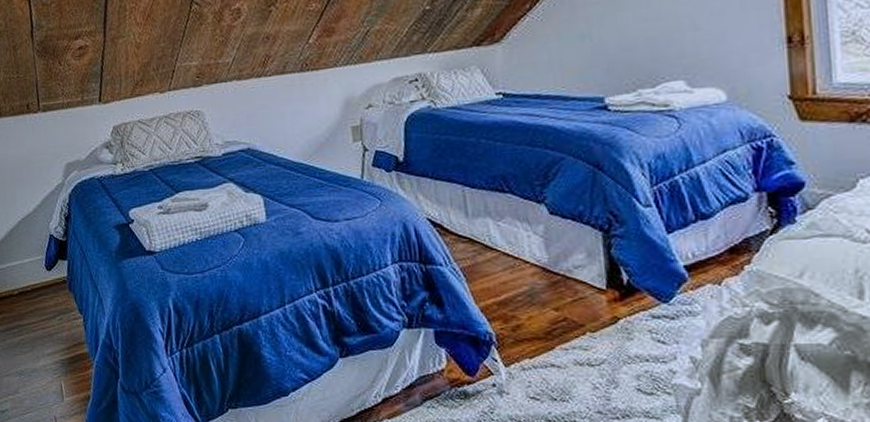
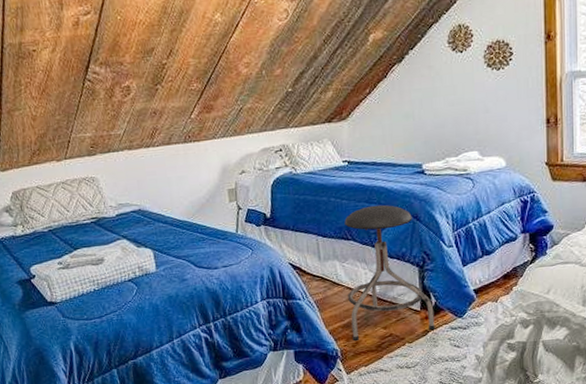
stool: none [499,148,628,324] -> present [344,204,435,342]

